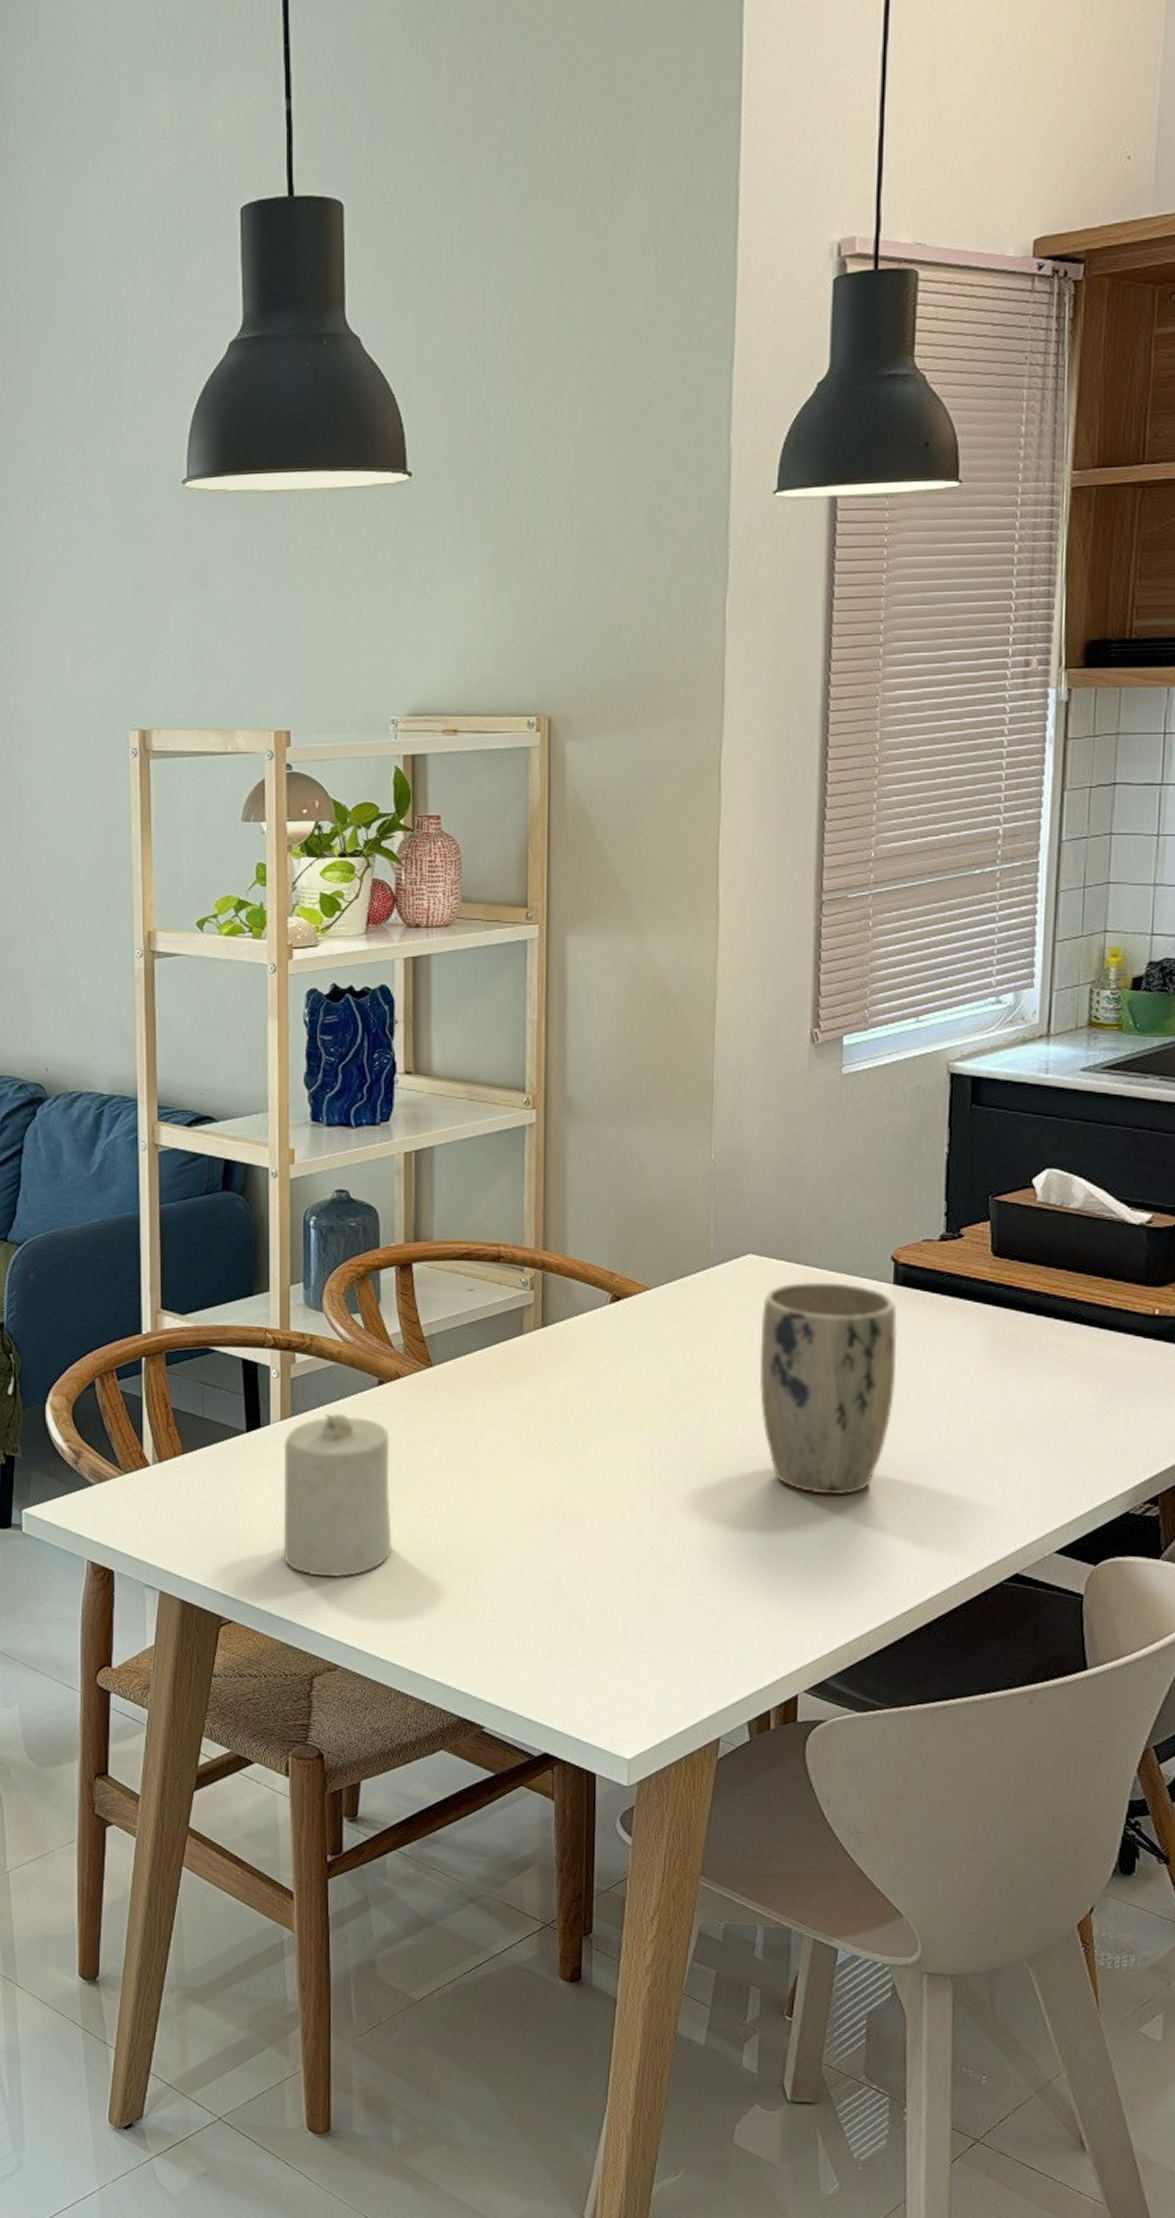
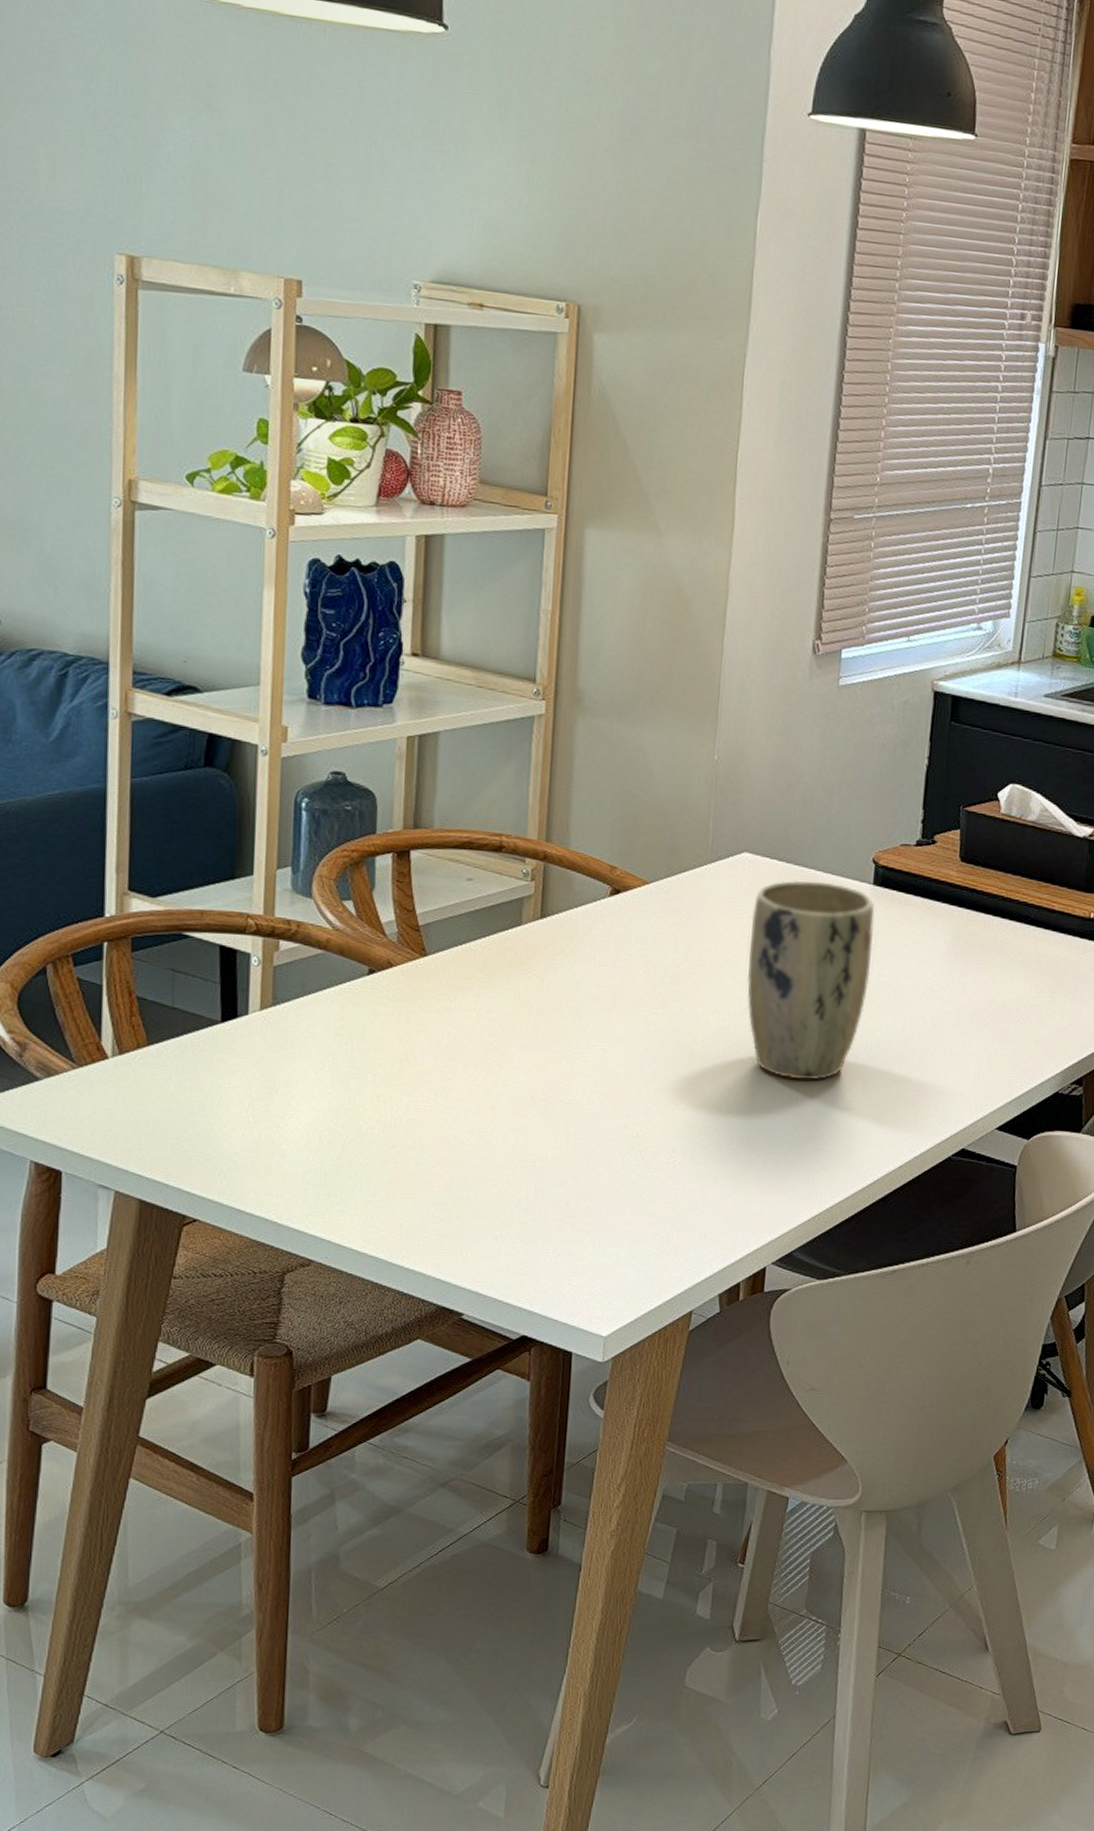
candle: present [283,1413,392,1577] -> none [258,1003,378,1170]

